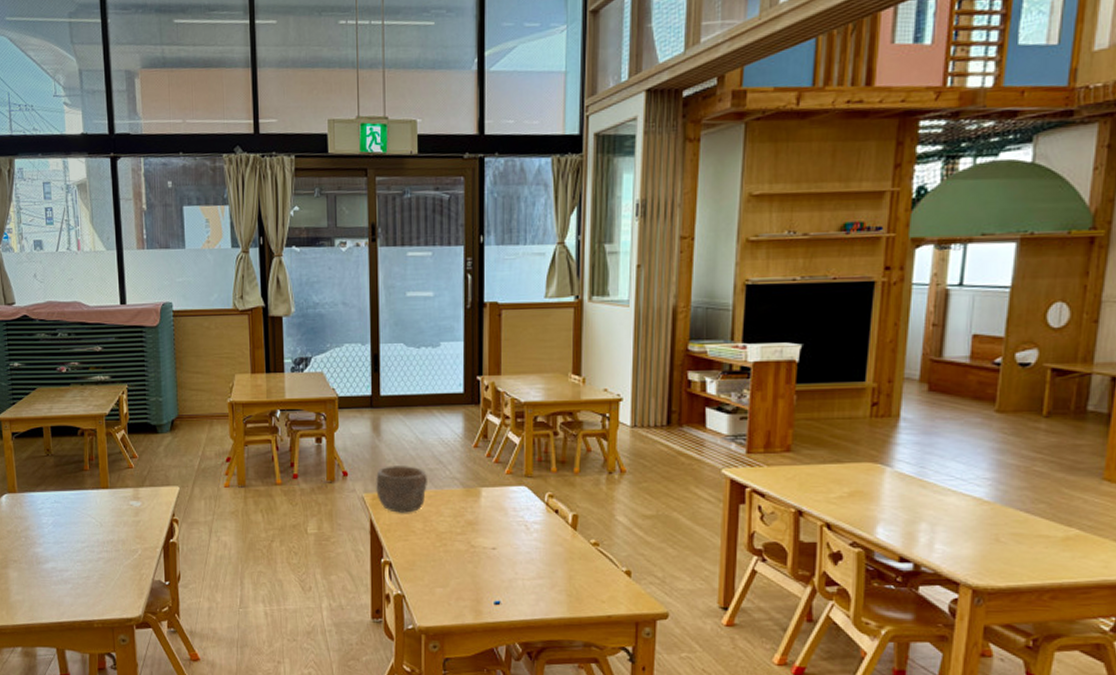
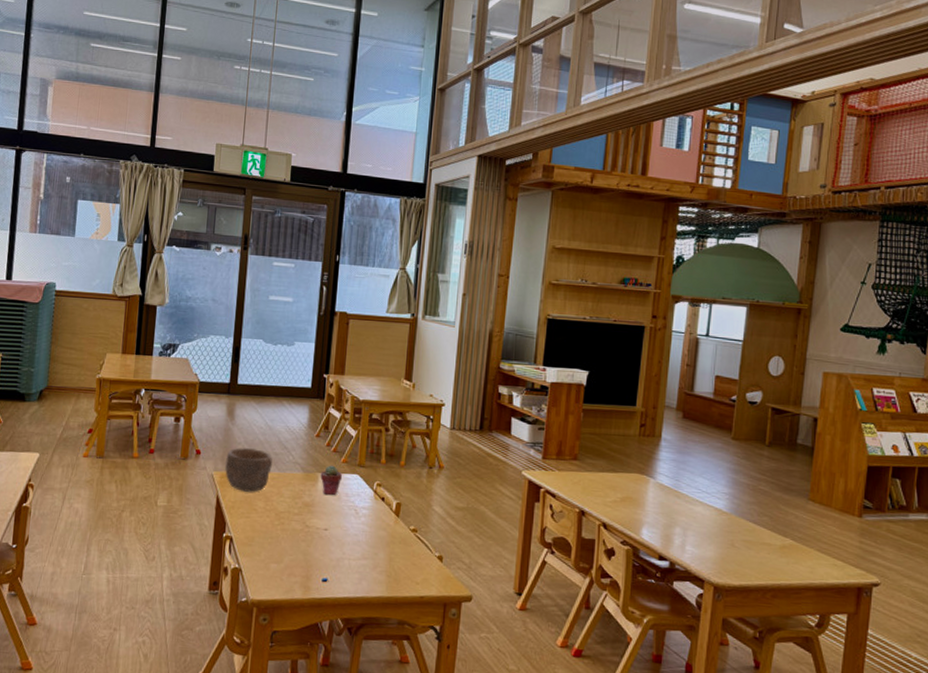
potted succulent: none [482,477,507,512] -> present [320,465,342,496]

